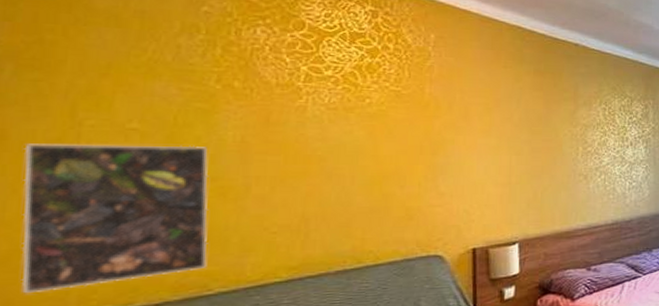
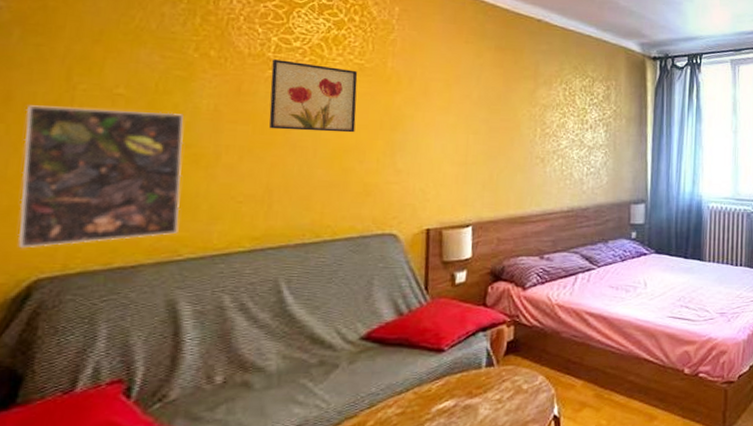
wall art: none [301,89,395,159] -> present [269,59,358,133]

